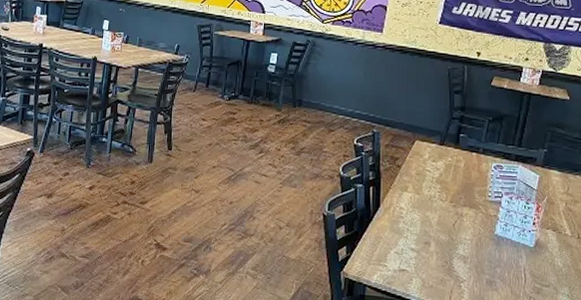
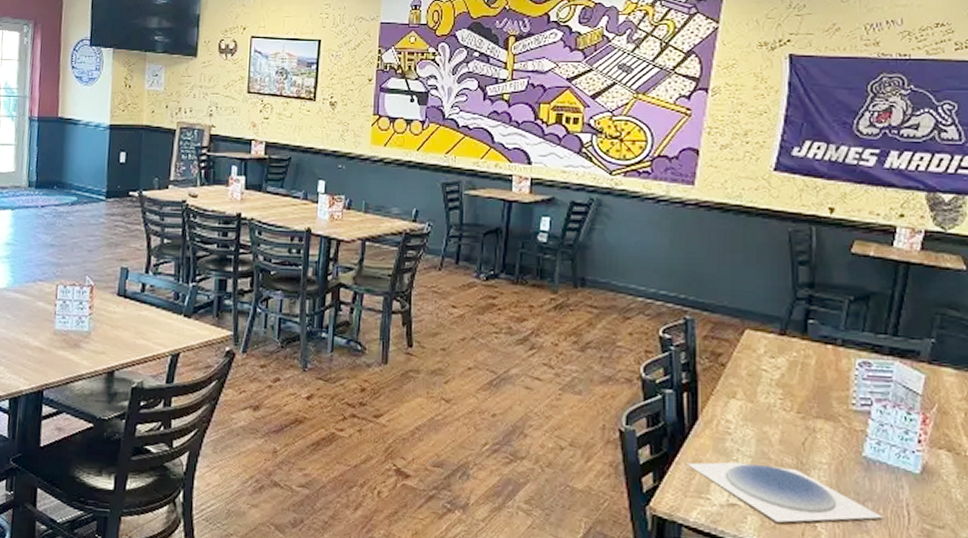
plate: none [371,238,507,283] -> present [686,461,883,523]

